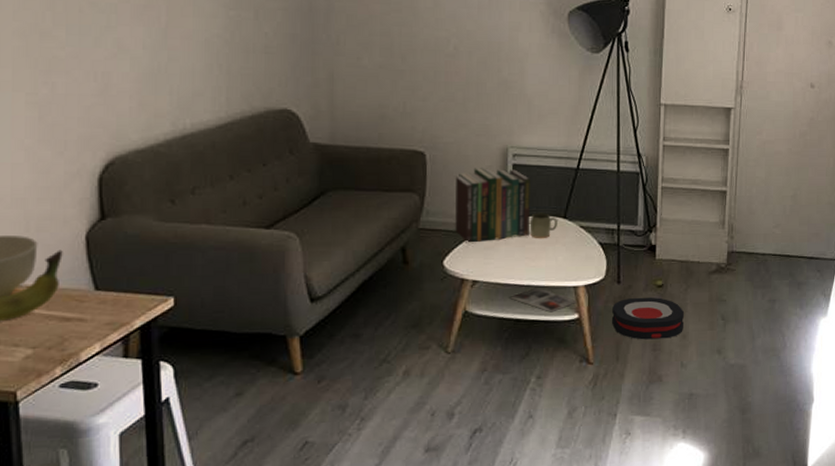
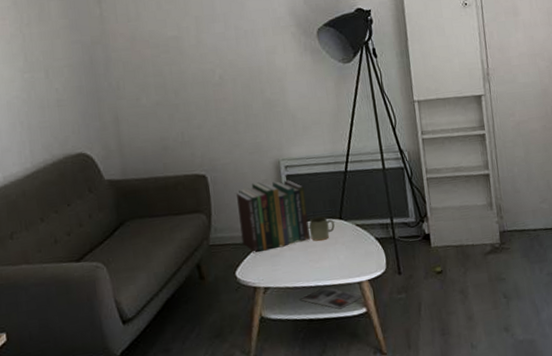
robot vacuum: present [612,297,685,340] -> none [397,283,468,326]

